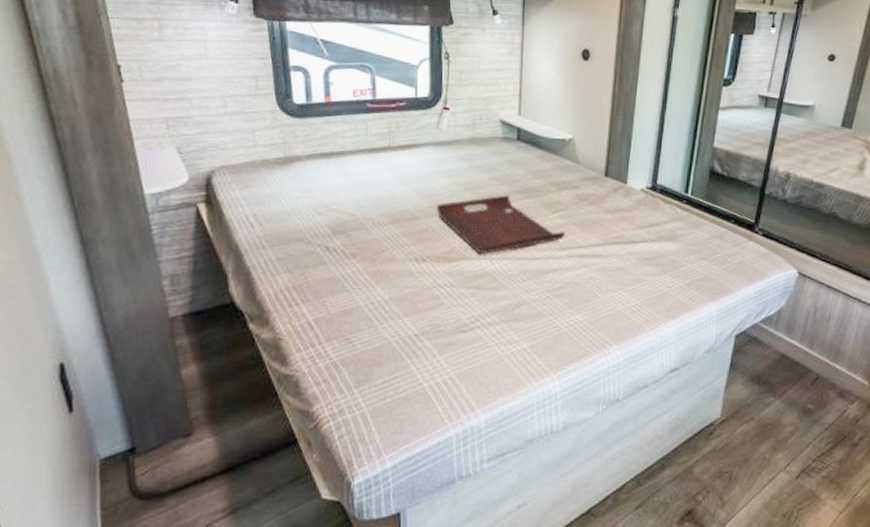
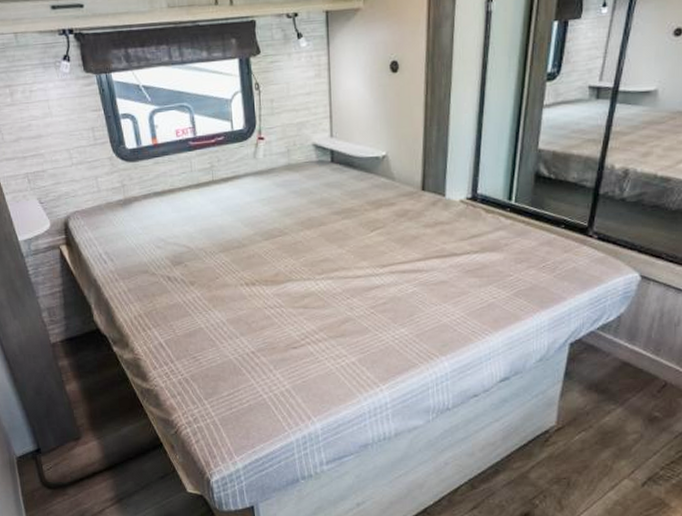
serving tray: present [436,195,565,255] -> none [260,217,385,276]

